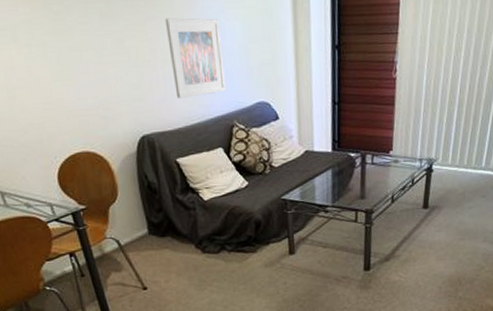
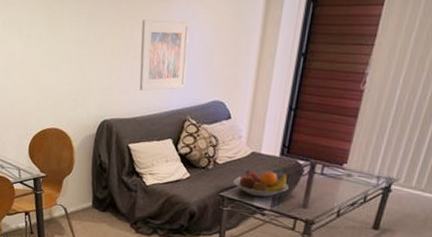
fruit bowl: none [293,167,345,195] -> present [234,170,289,197]

